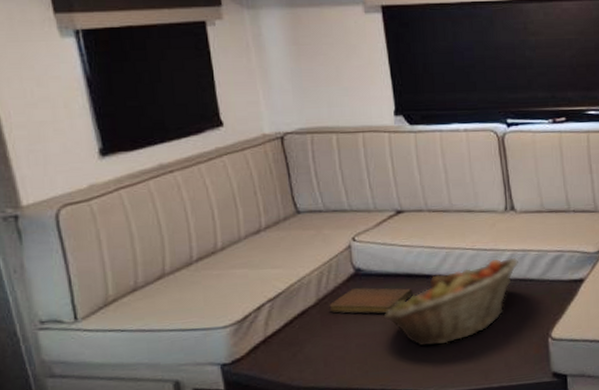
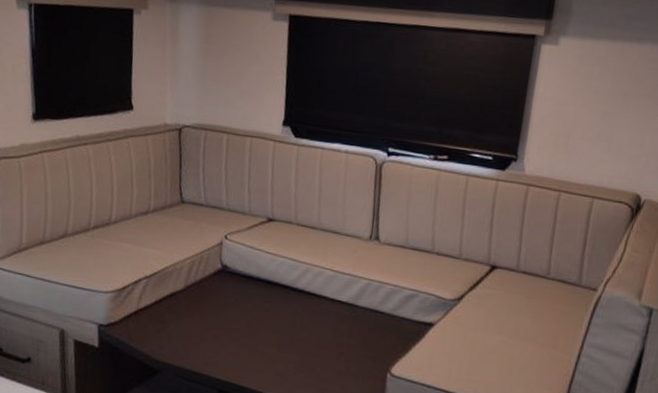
notebook: present [329,288,414,314] -> none [194,283,270,313]
fruit basket: present [383,257,518,346] -> none [239,284,373,355]

